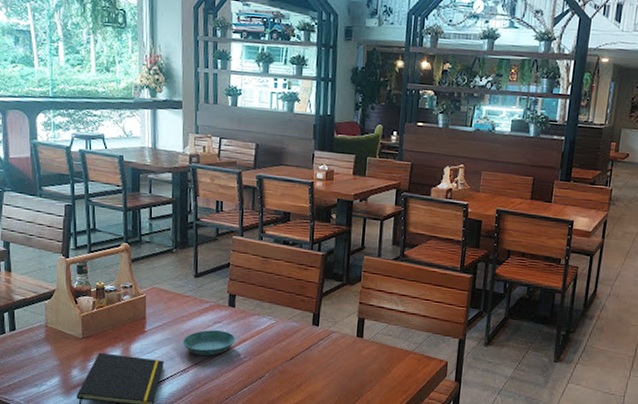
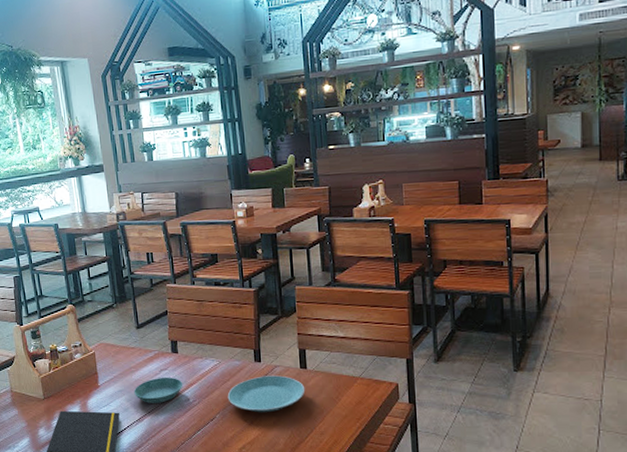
plate: none [279,340,359,377] -> present [227,375,305,413]

